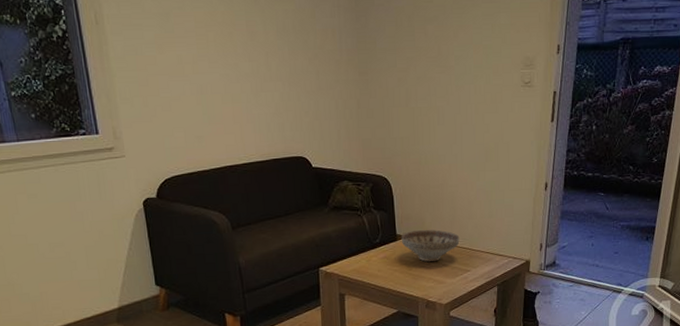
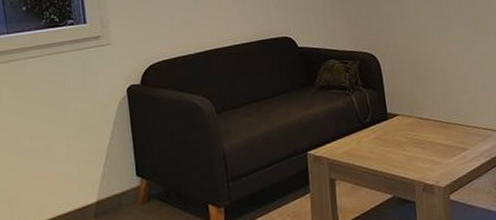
decorative bowl: present [401,230,460,262] -> none [392,106,455,142]

